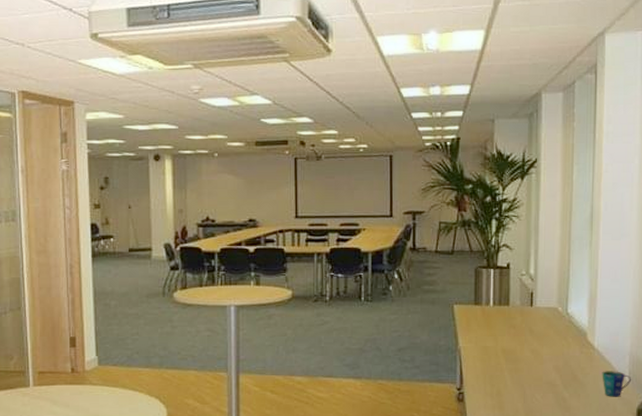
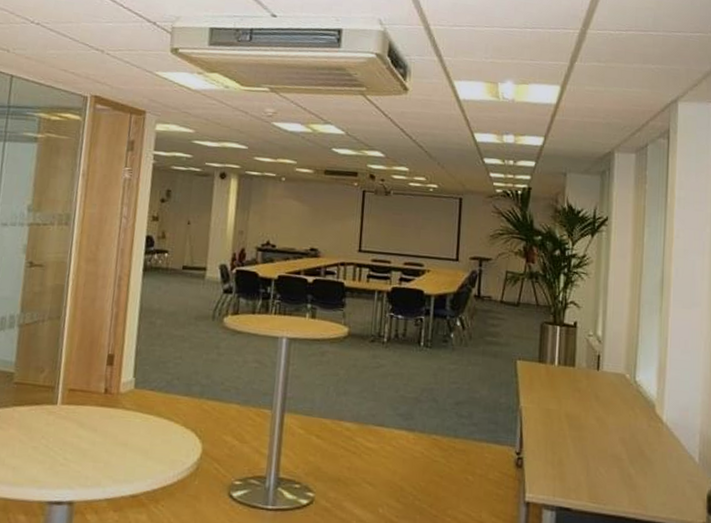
cup: present [602,371,632,397] -> none [670,449,702,480]

